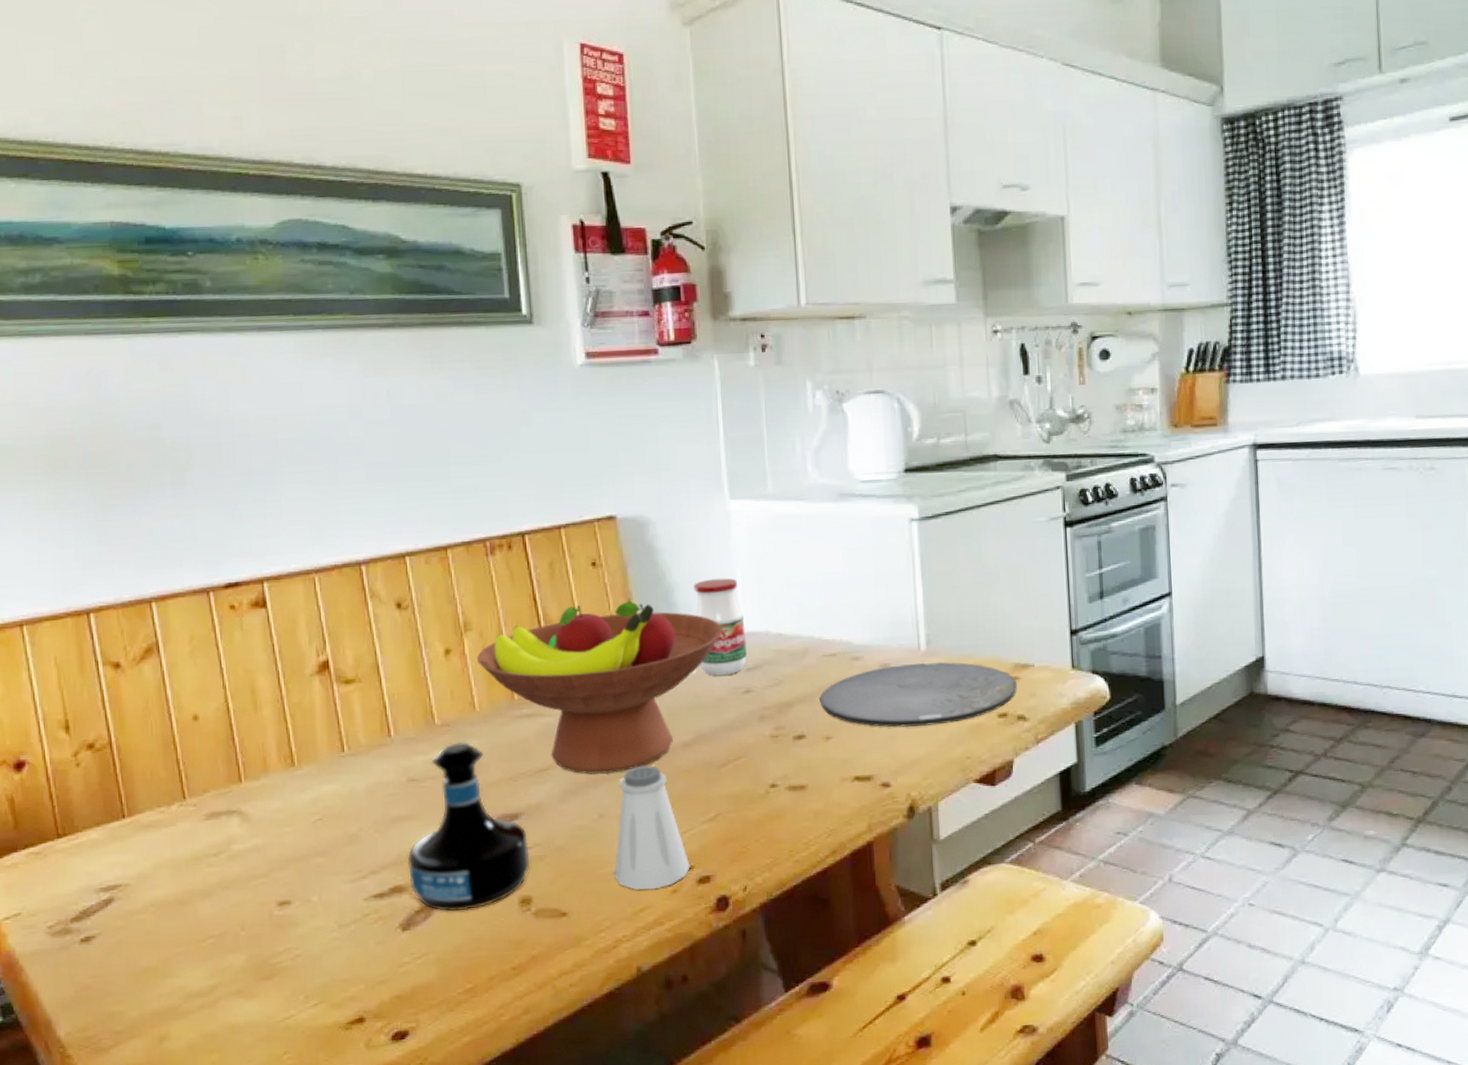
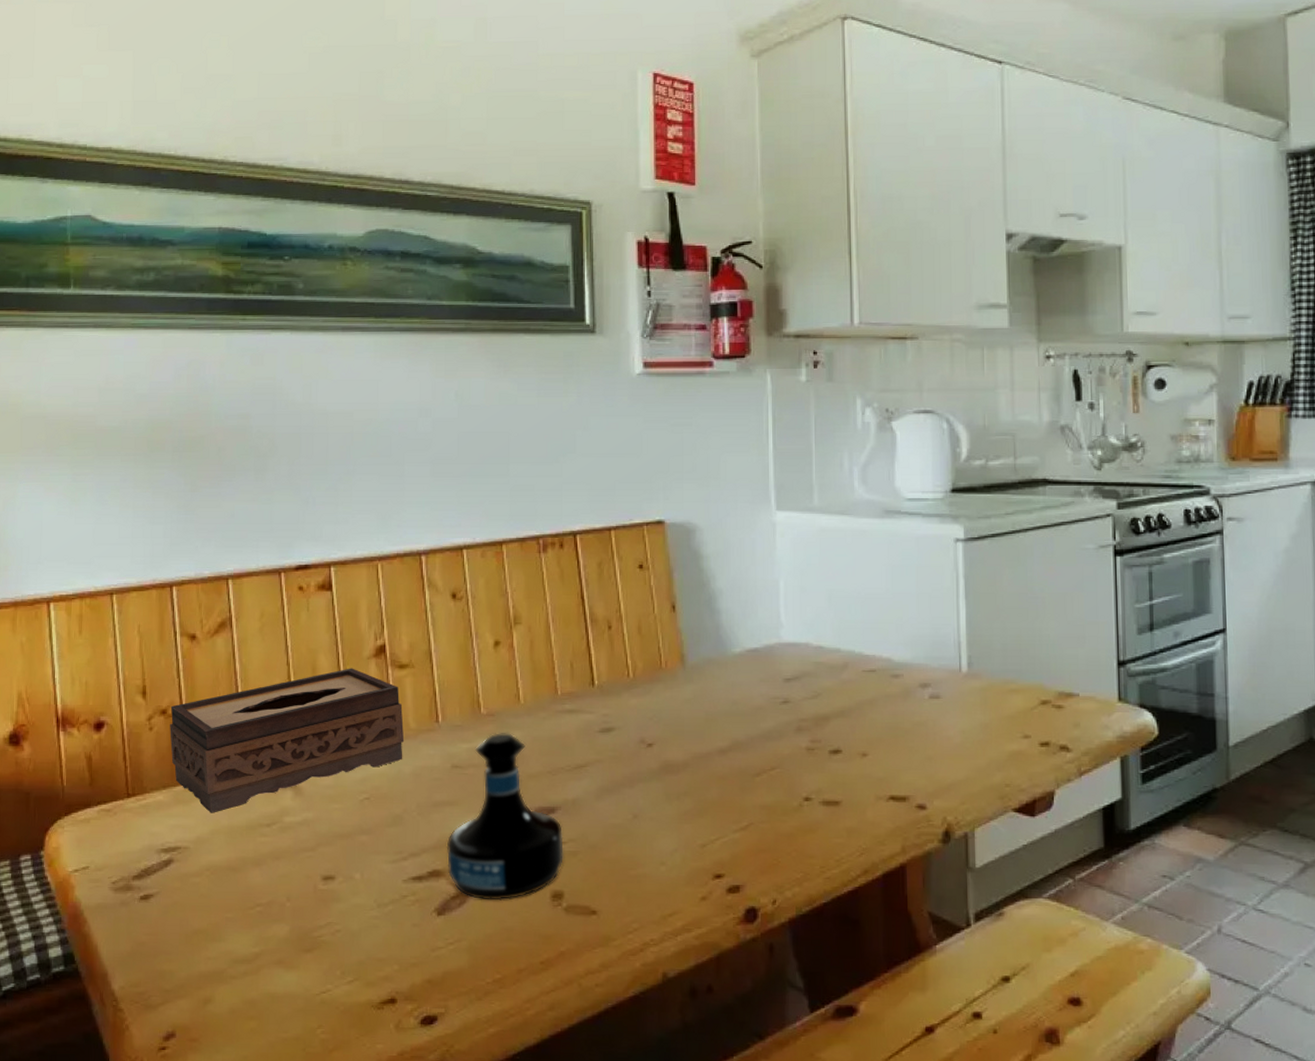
tissue box: none [98,686,356,848] -> present [170,668,405,813]
fruit bowl: present [476,600,723,774] -> none [524,604,763,775]
saltshaker: present [613,765,690,890] -> none [644,768,721,895]
jar: present [694,578,747,676] -> none [737,587,787,684]
plate: present [819,661,1017,728] -> none [857,684,1060,749]

